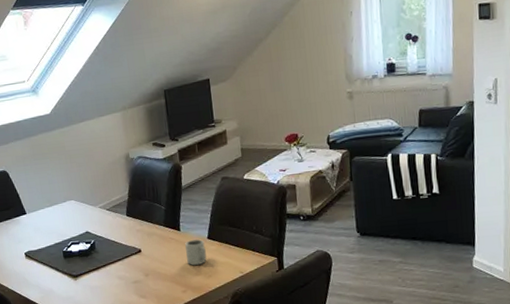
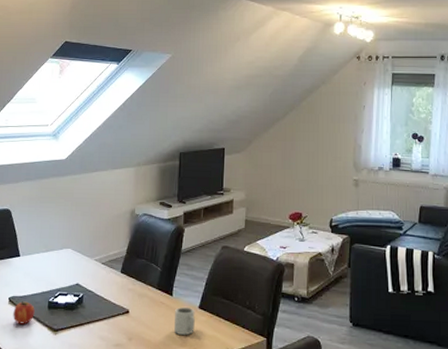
fruit: none [31,254,53,275] -> present [13,301,35,324]

